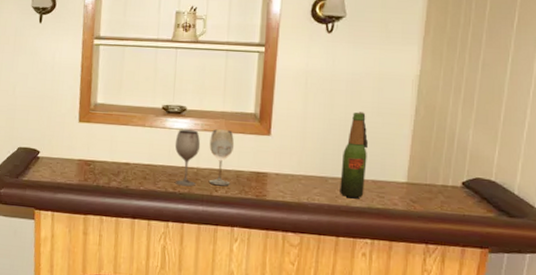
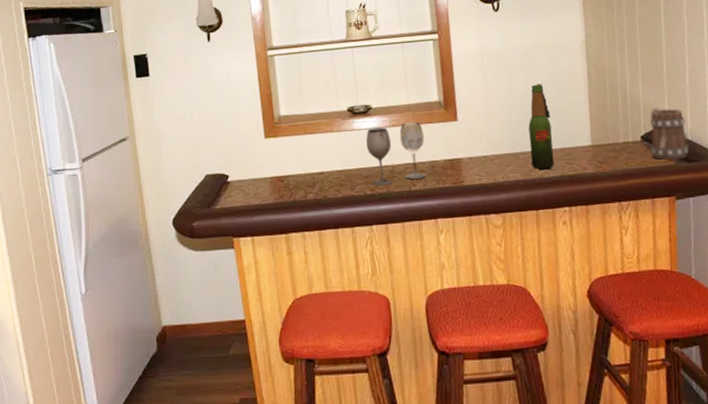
beer mug: none [469,156,515,213] -> present [650,108,689,160]

